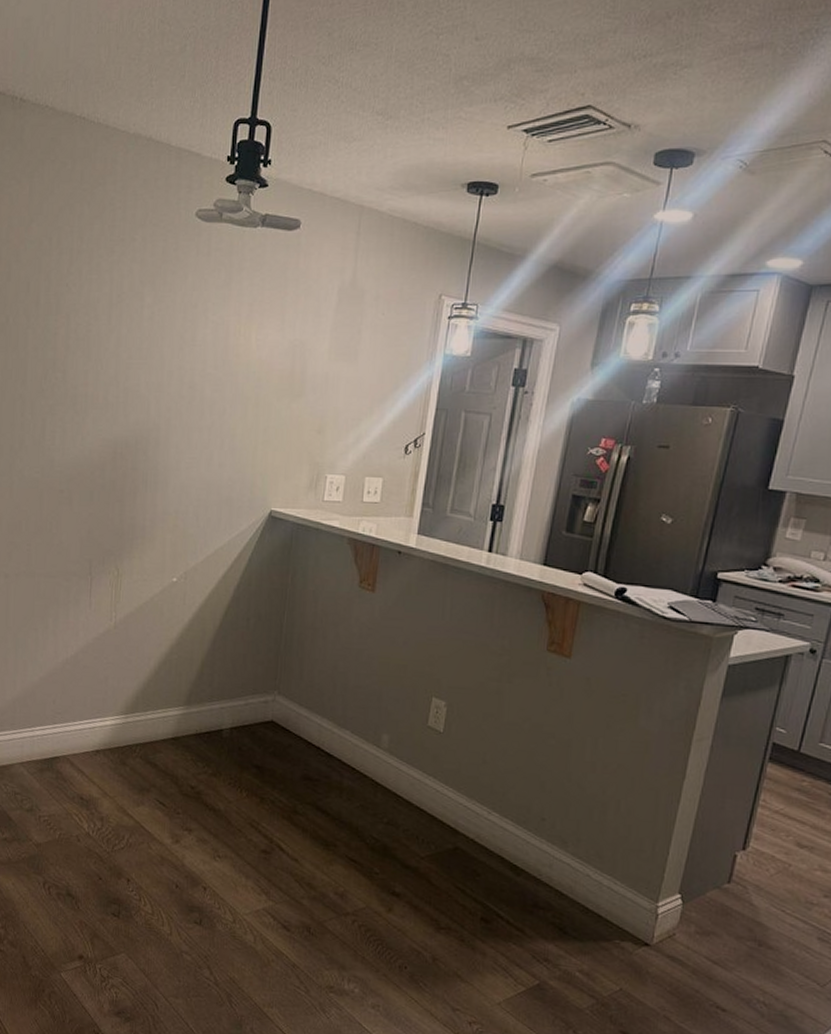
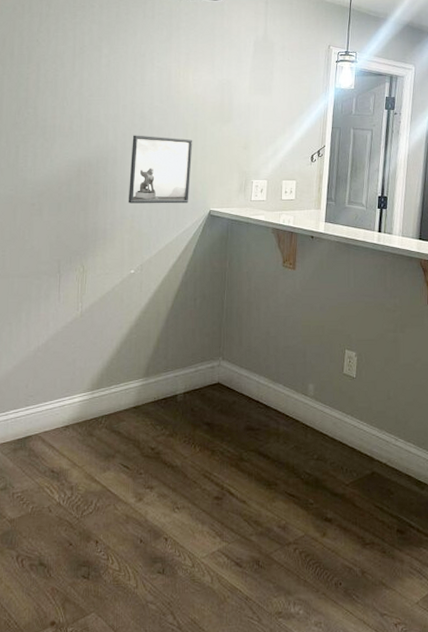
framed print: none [171,410,253,500] -> present [128,135,193,204]

